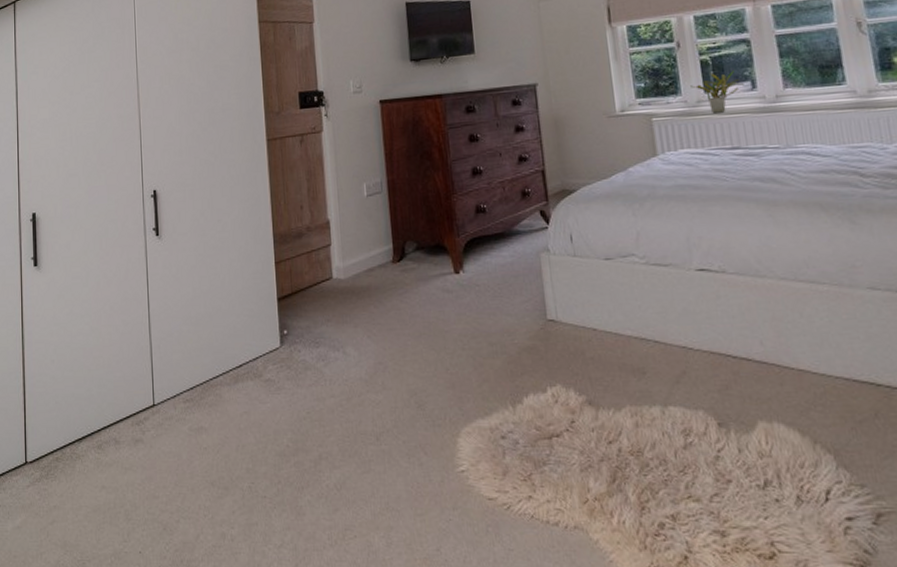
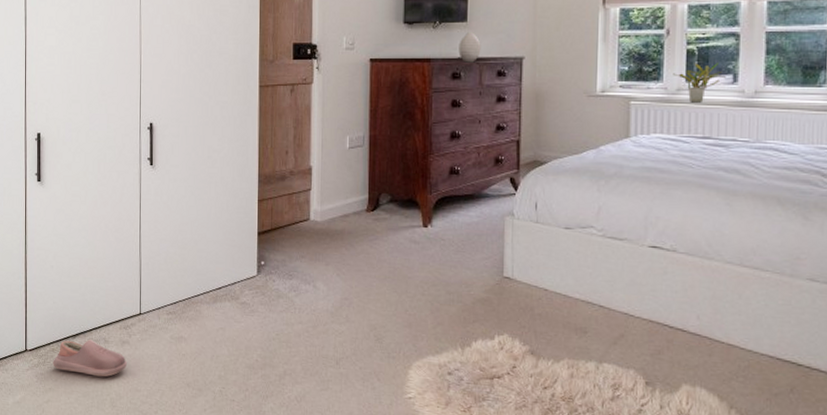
shoe: none [57,441,143,485] -> present [53,339,128,377]
vase: none [469,63,493,95] -> present [458,32,481,63]

